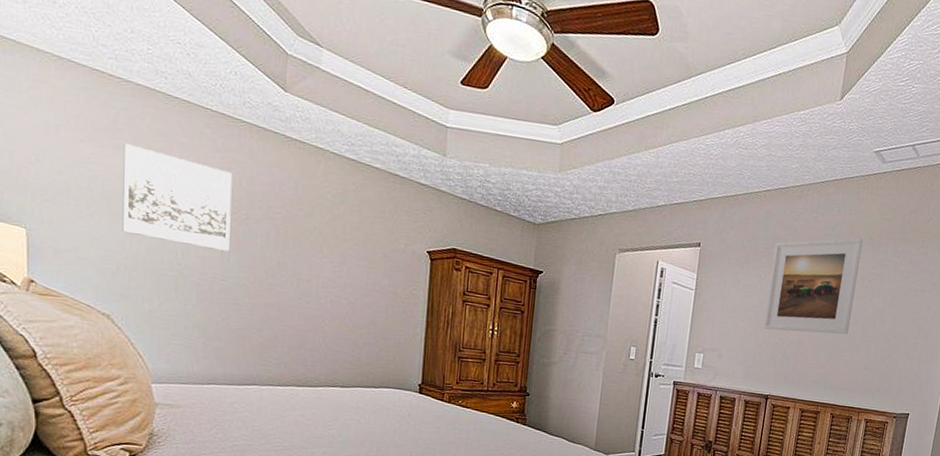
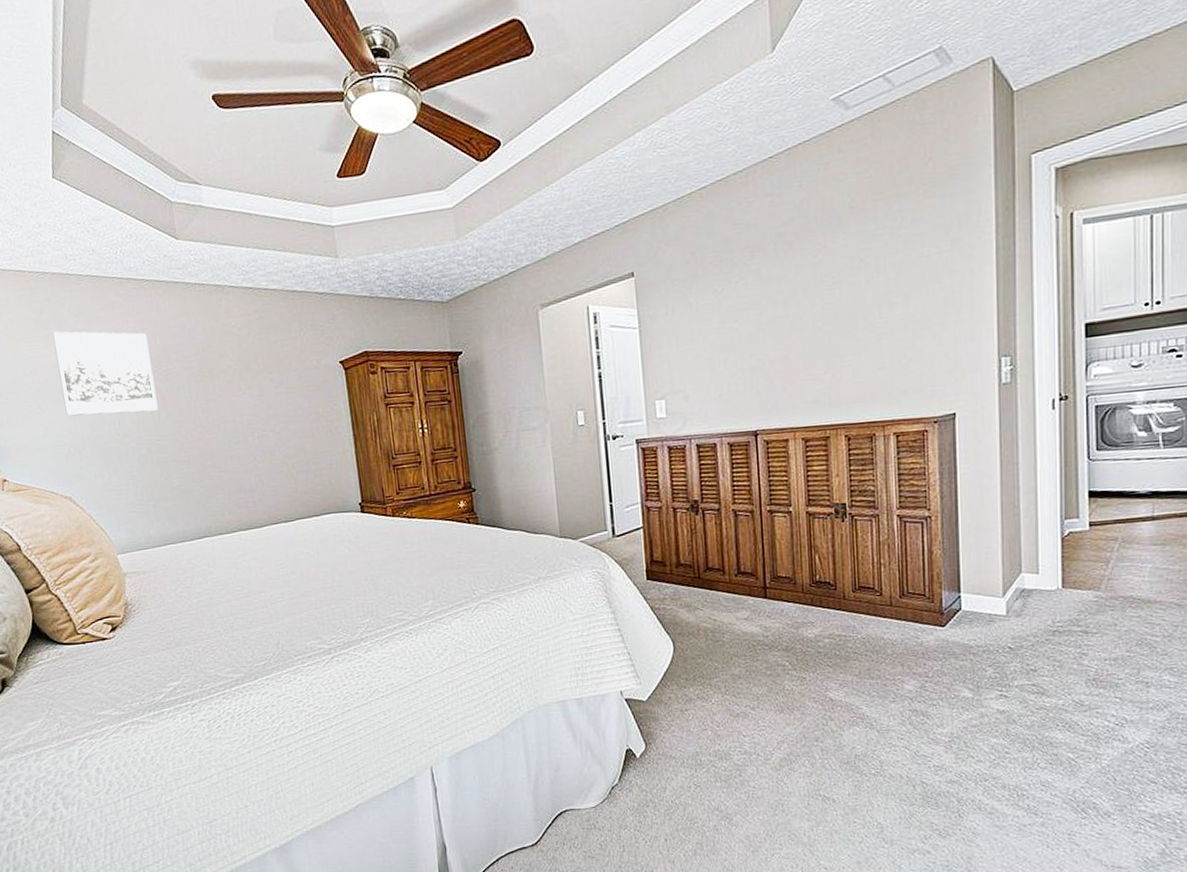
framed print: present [763,238,863,335] -> none [725,210,846,352]

